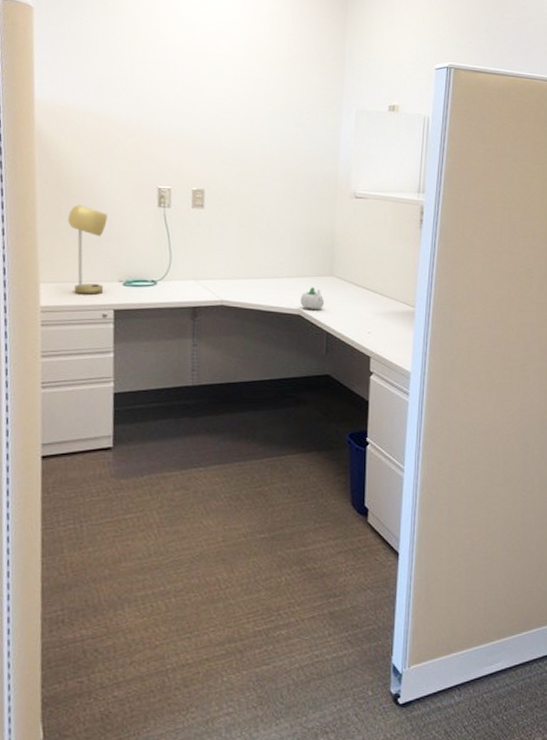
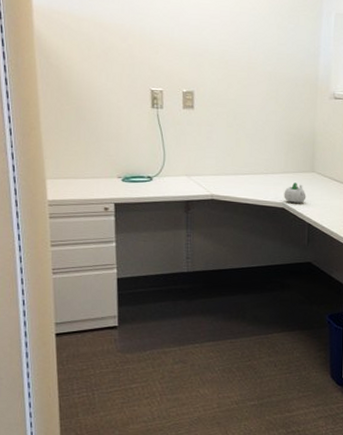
desk lamp: present [68,204,108,295] -> none [69,106,105,190]

